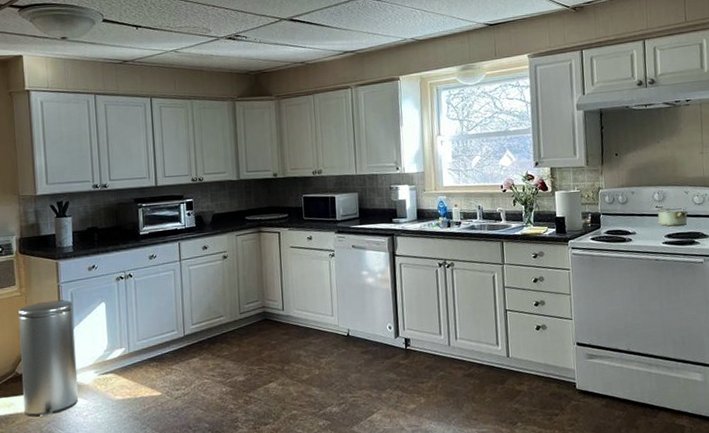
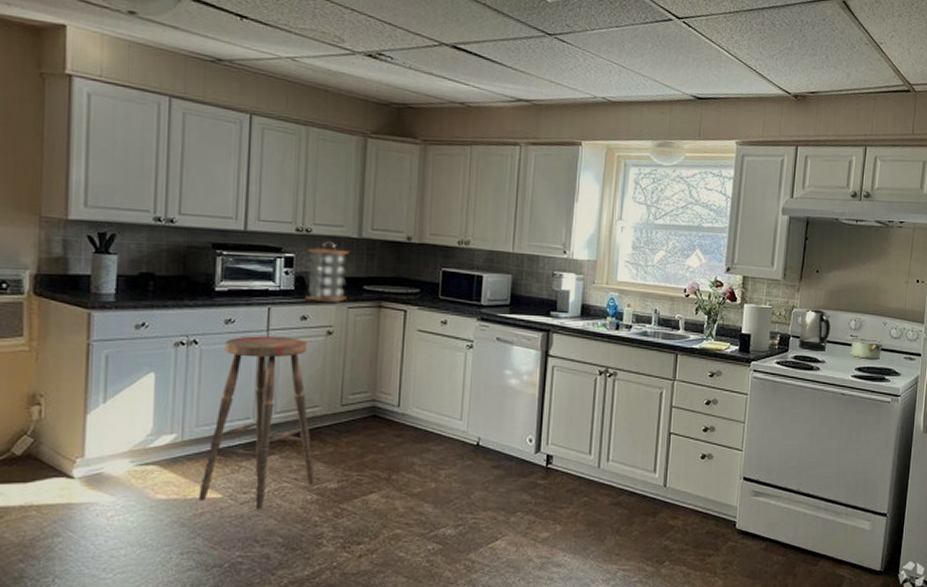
pedal bin: present [17,300,79,418] -> none [19,362,108,515]
bar stool: none [145,263,227,402] -> present [198,336,315,509]
spice rack: none [202,185,234,234] -> present [306,241,349,302]
kettle: none [608,187,637,225] -> present [799,309,831,351]

